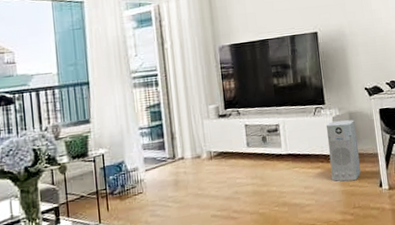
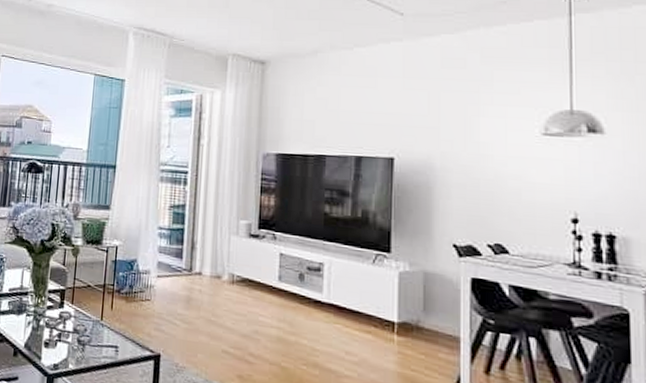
air purifier: present [326,119,361,182] -> none [386,277,432,365]

